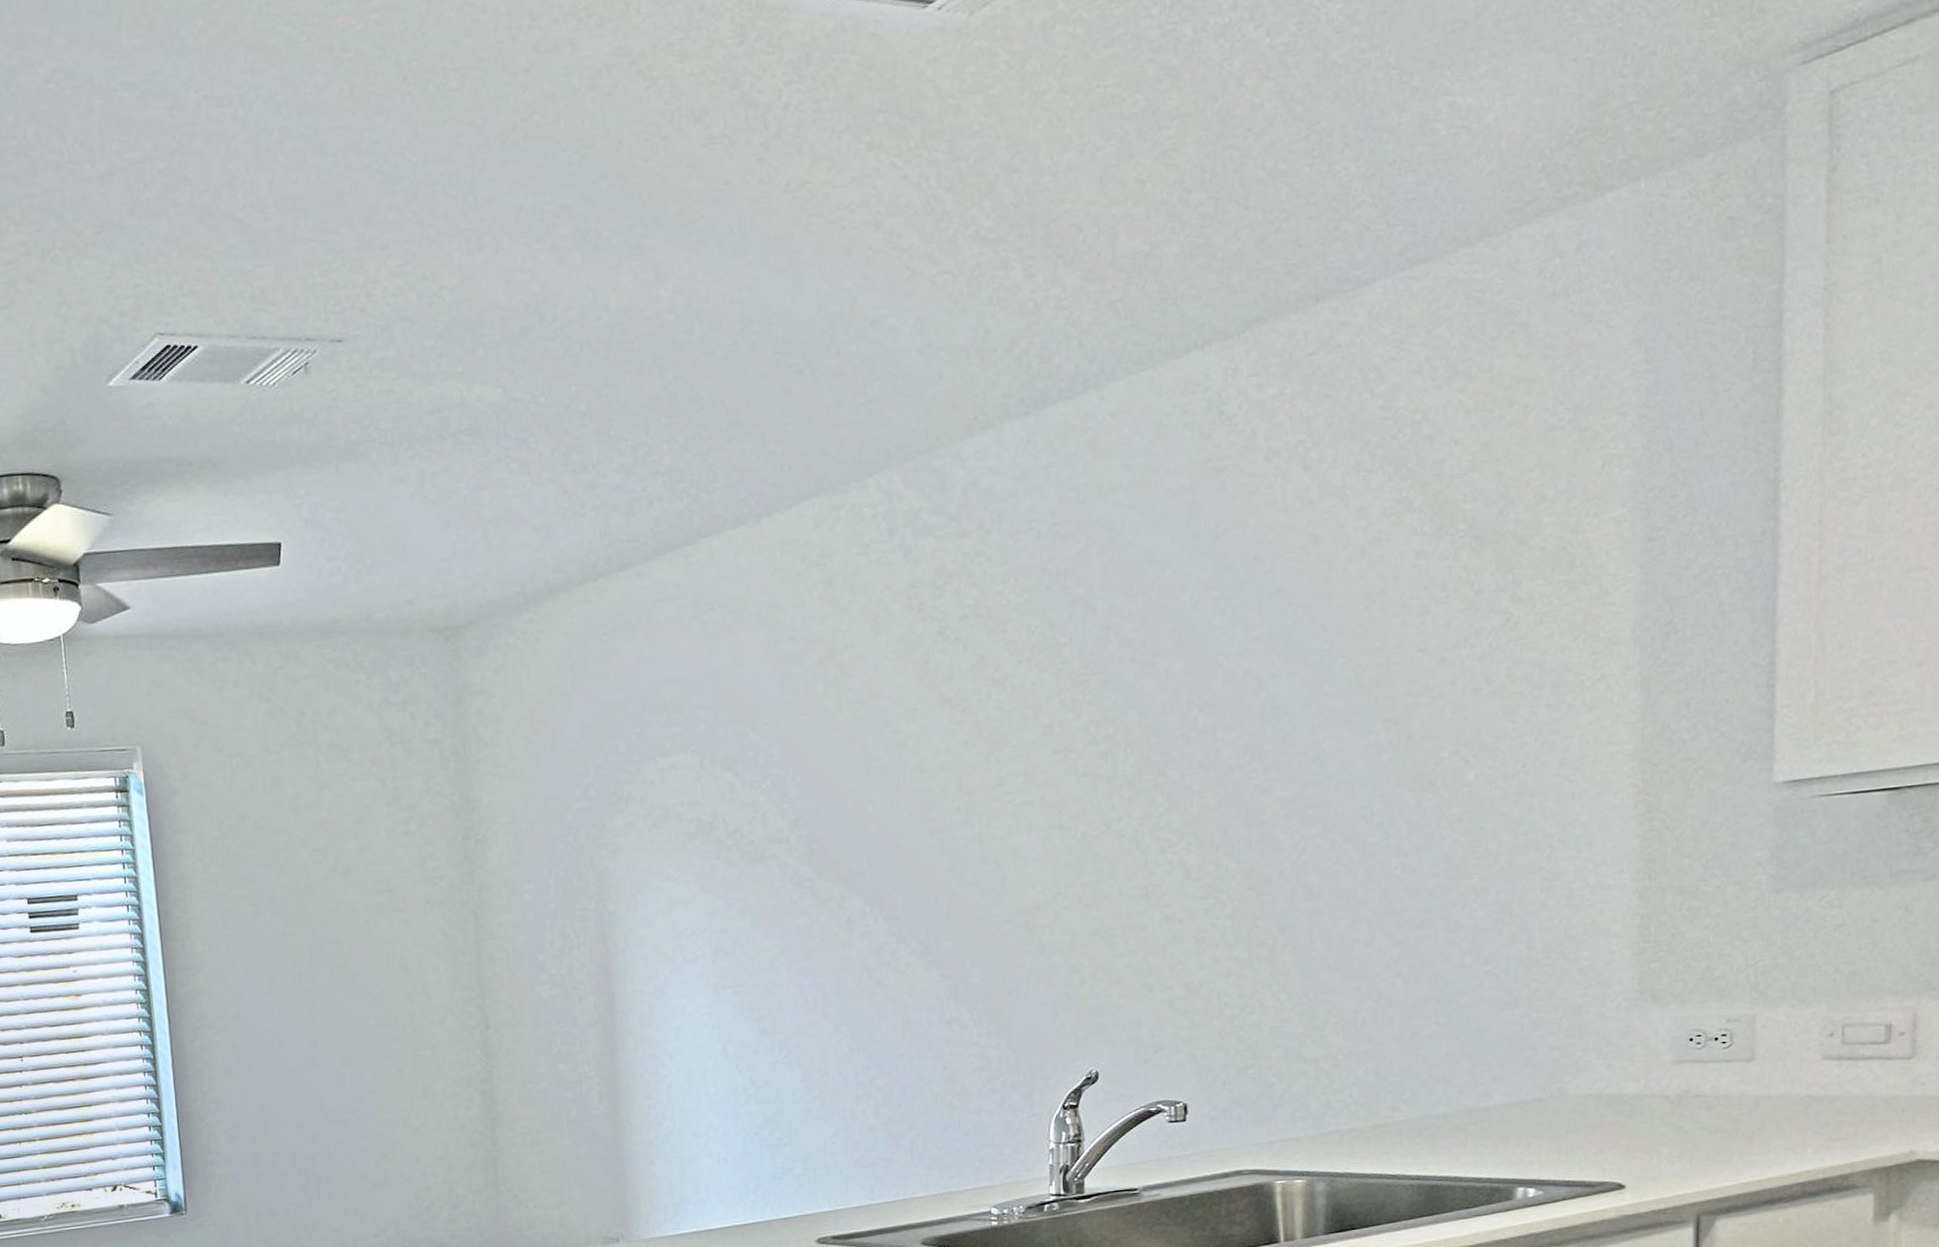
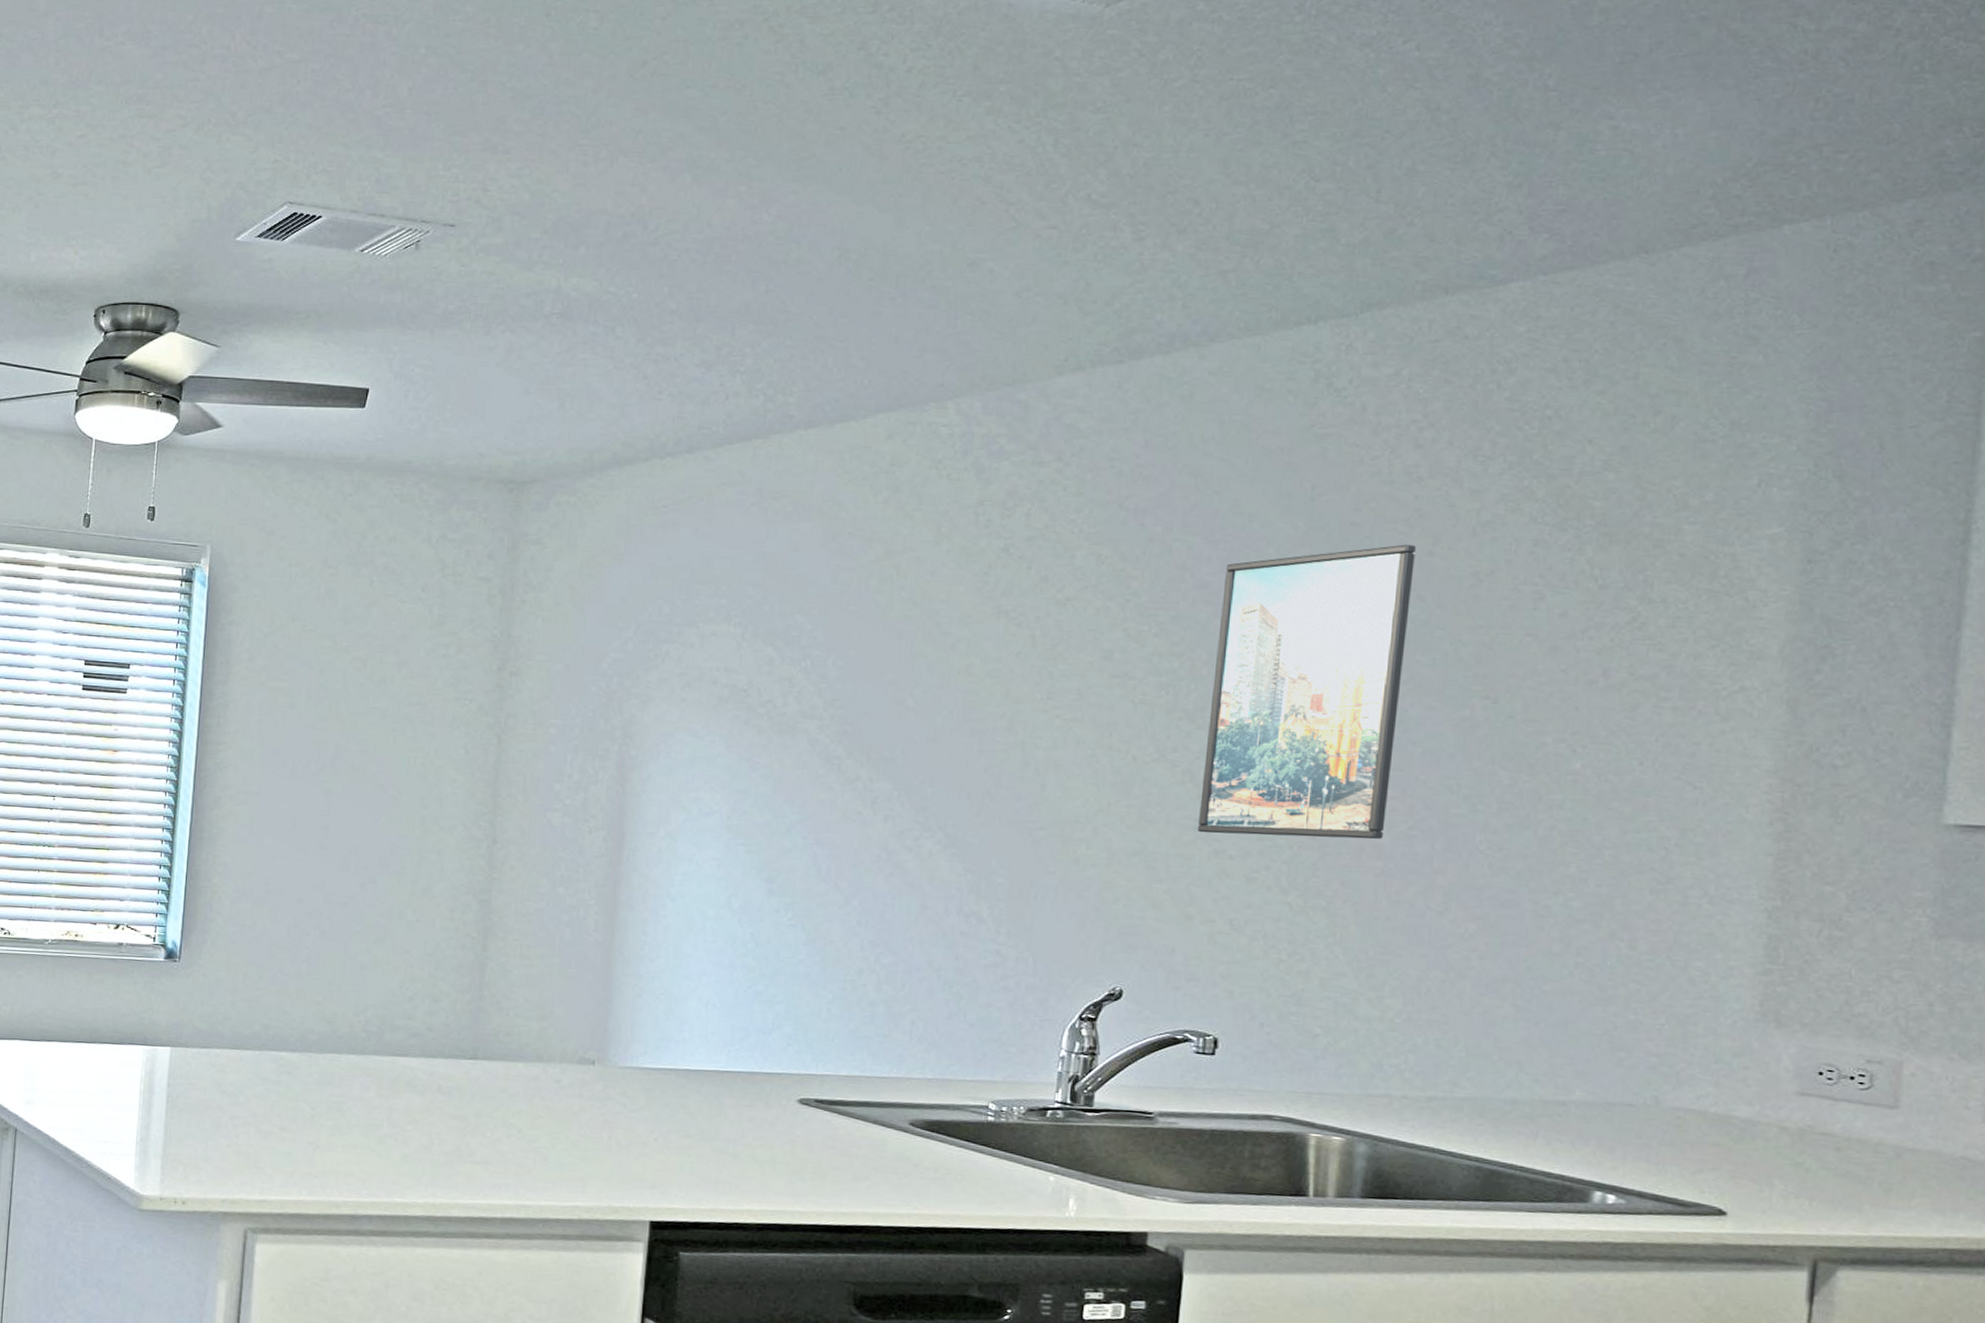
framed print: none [1146,572,1314,900] -> present [1198,544,1416,840]

